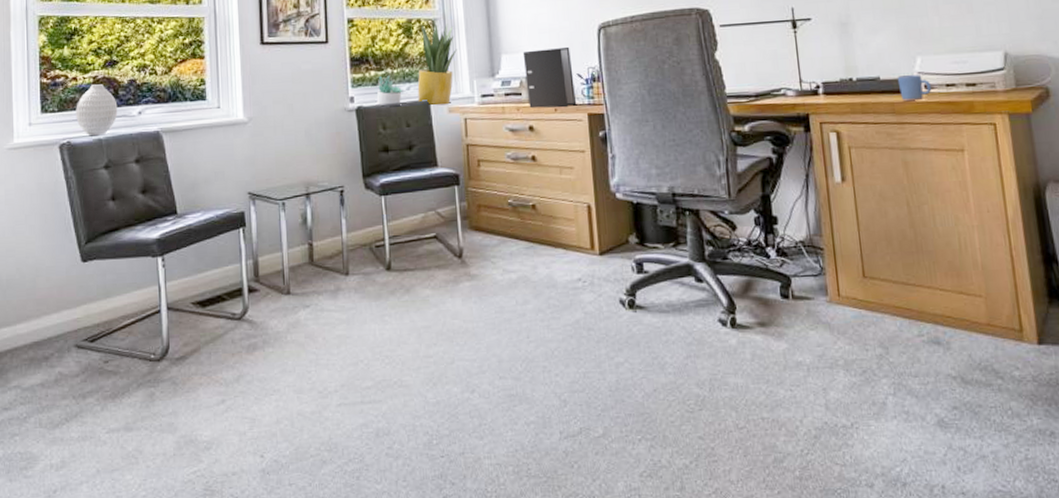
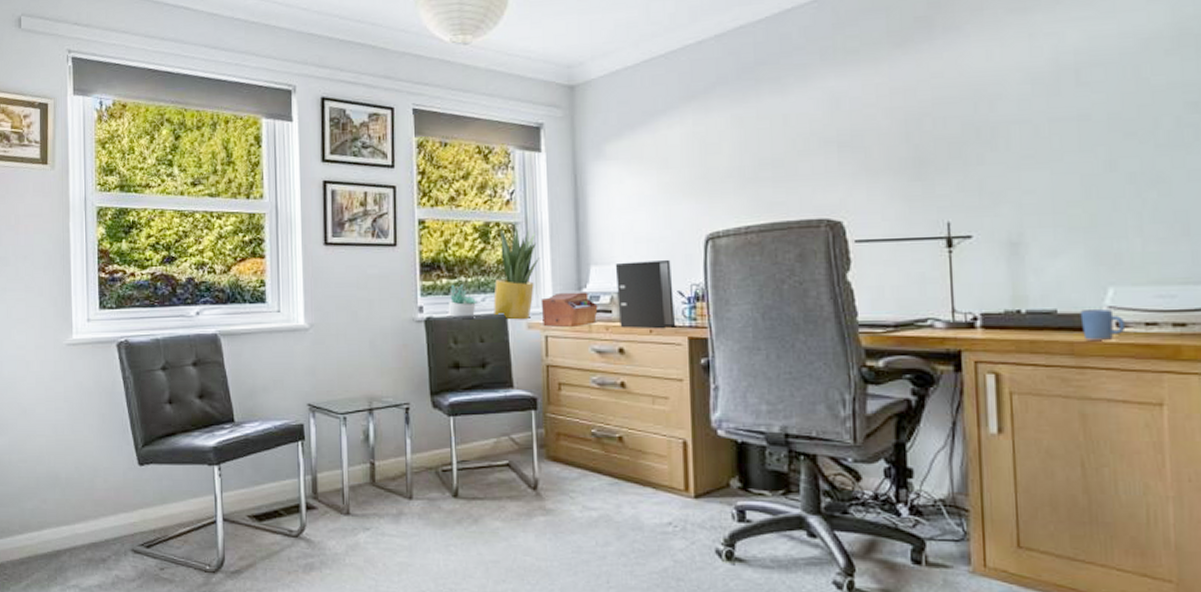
vase: present [76,84,118,136] -> none [133,281,176,336]
sewing box: none [459,78,510,111] -> present [540,292,598,328]

